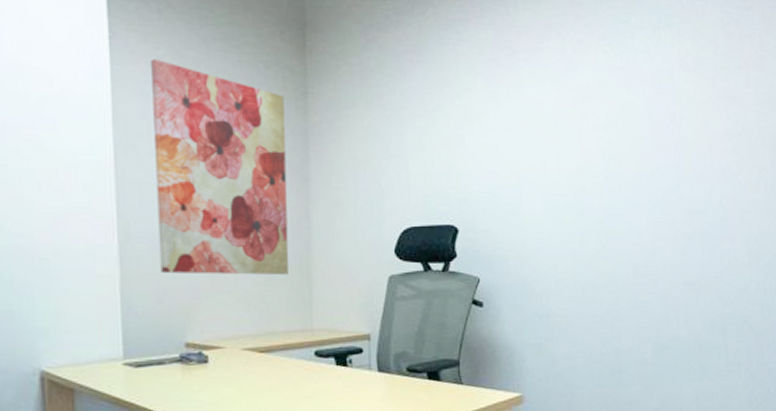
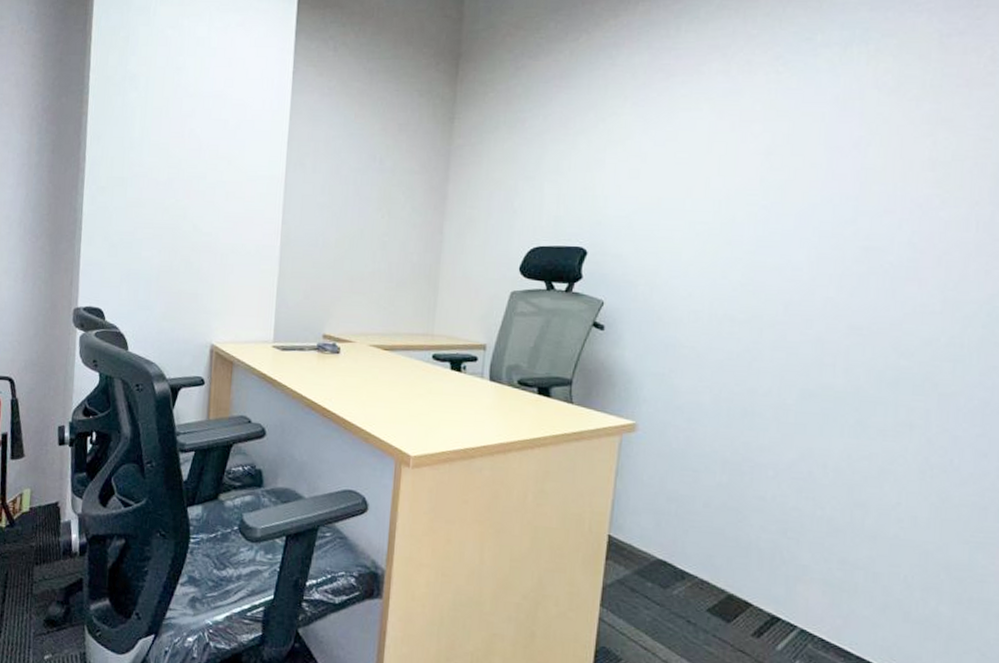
wall art: present [151,58,289,276] -> none [310,89,433,283]

